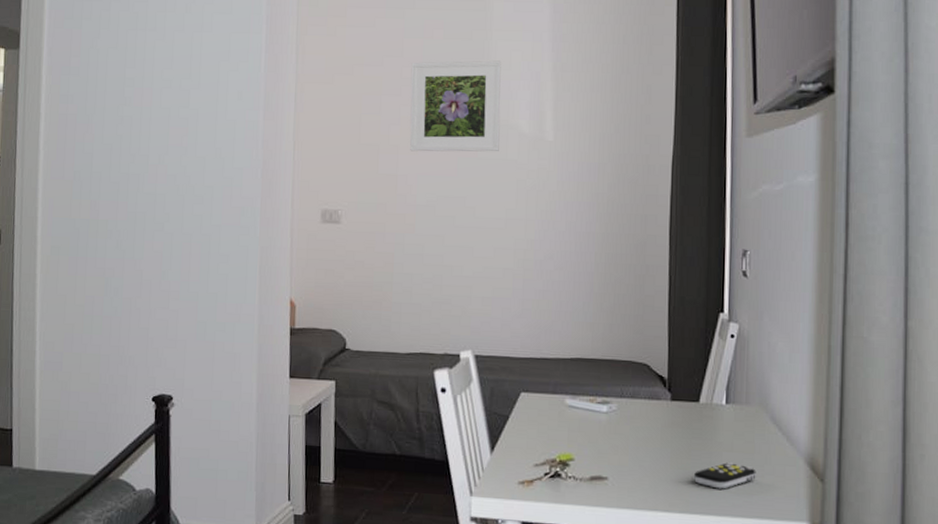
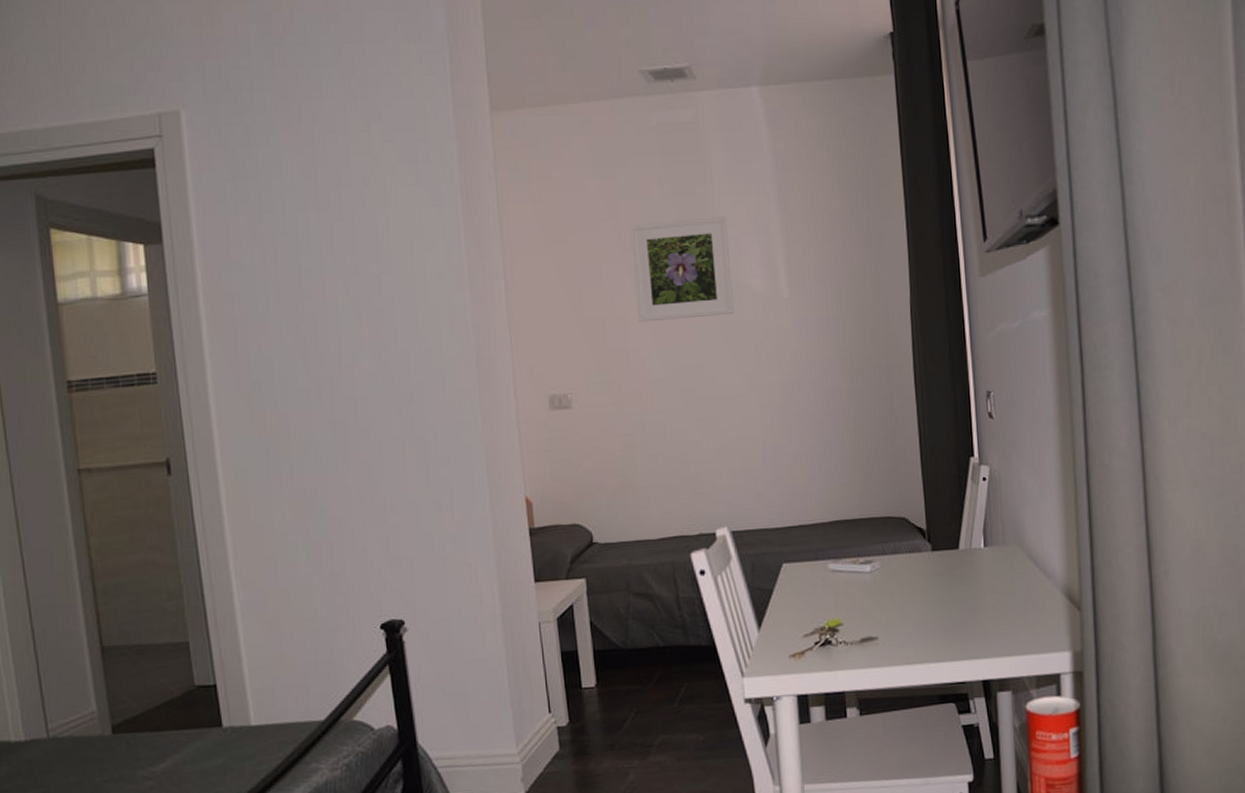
remote control: present [693,462,756,489] -> none [959,604,1019,632]

